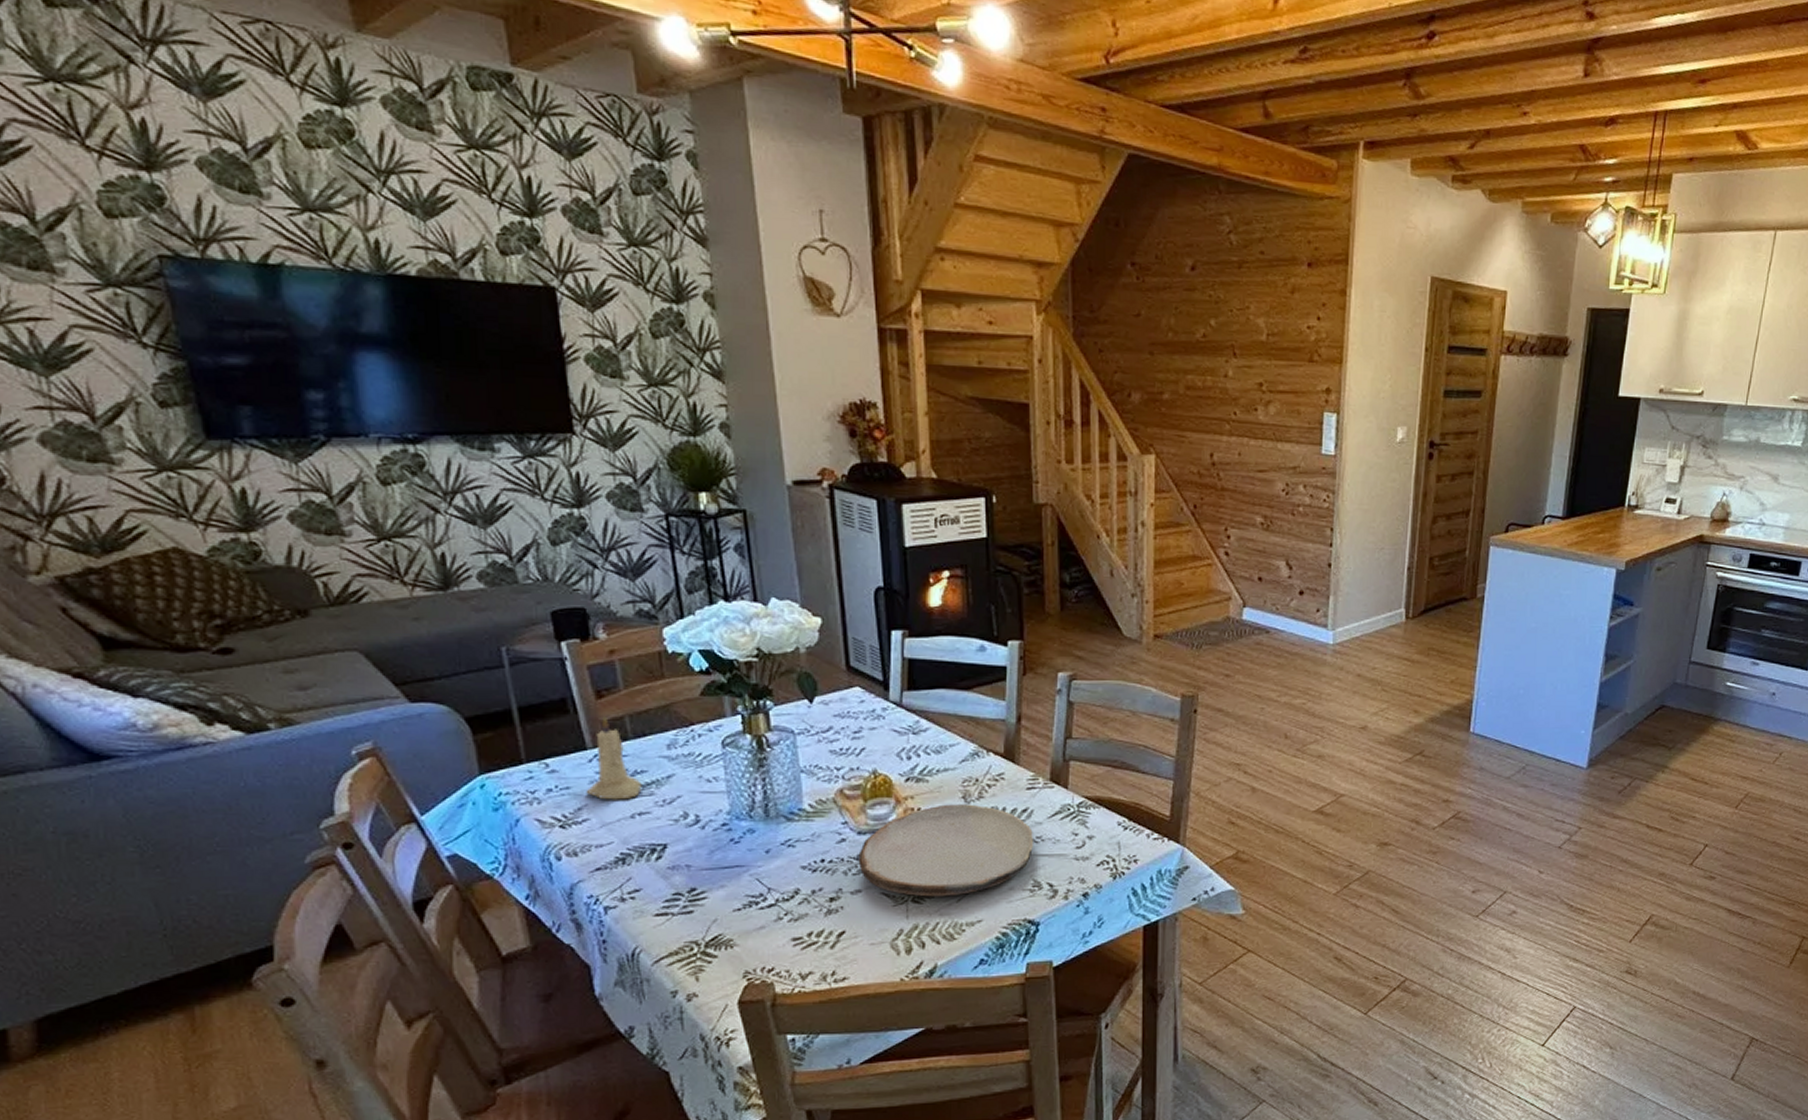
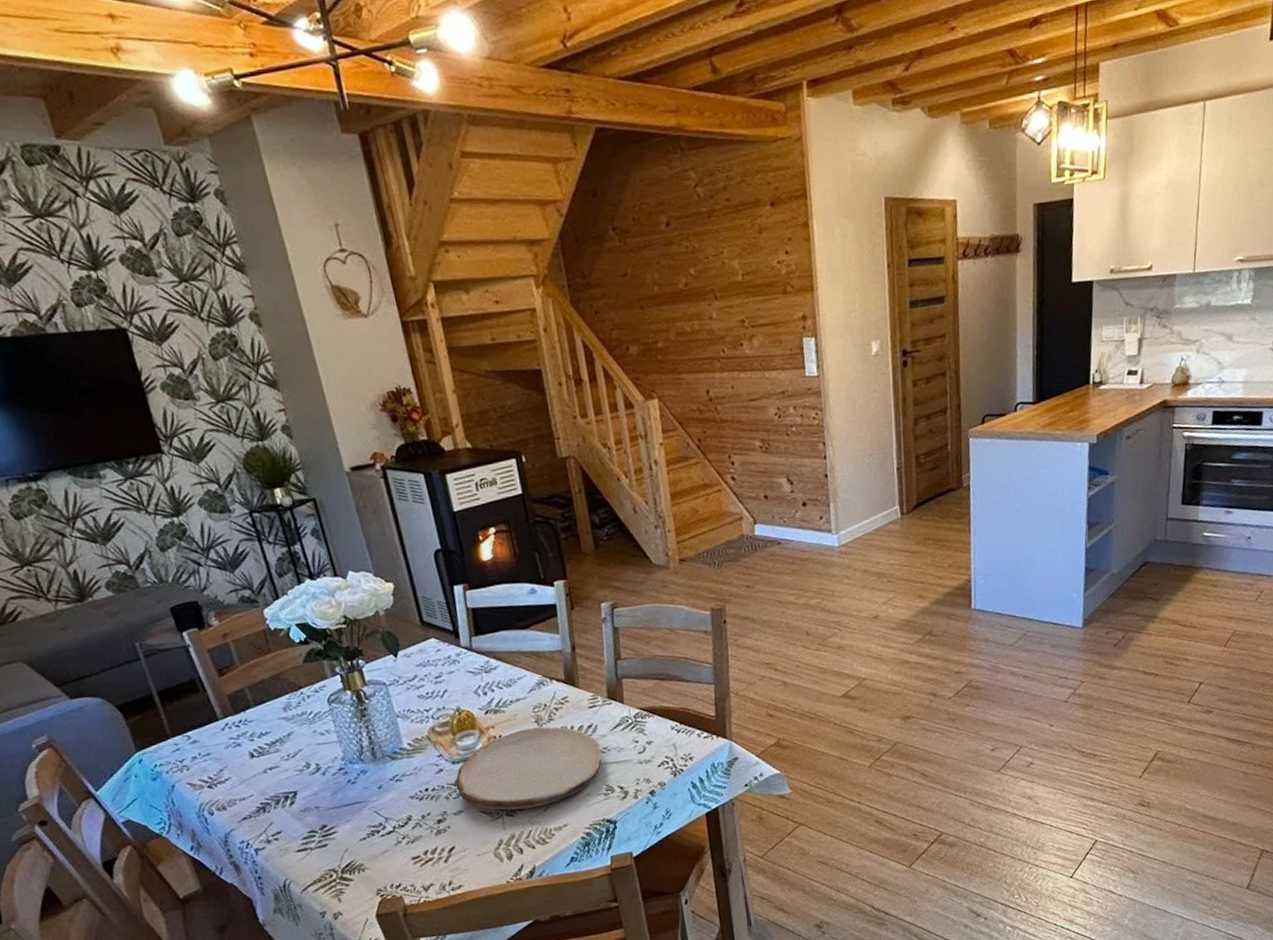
candle: present [586,716,642,800] -> none [224,690,269,761]

